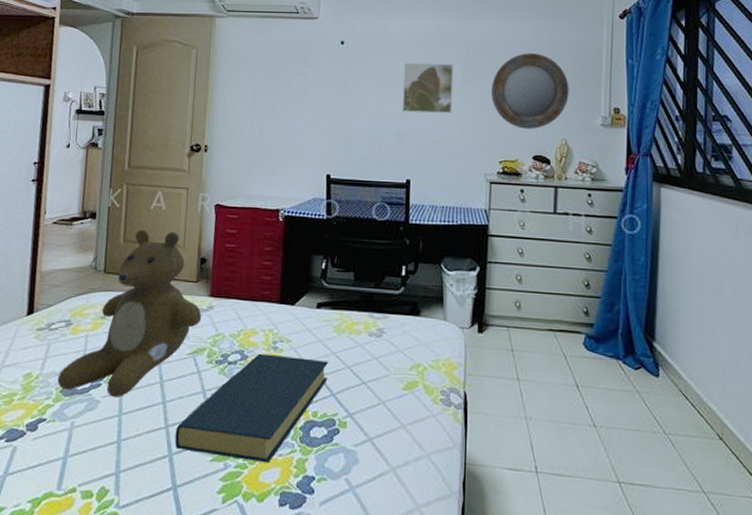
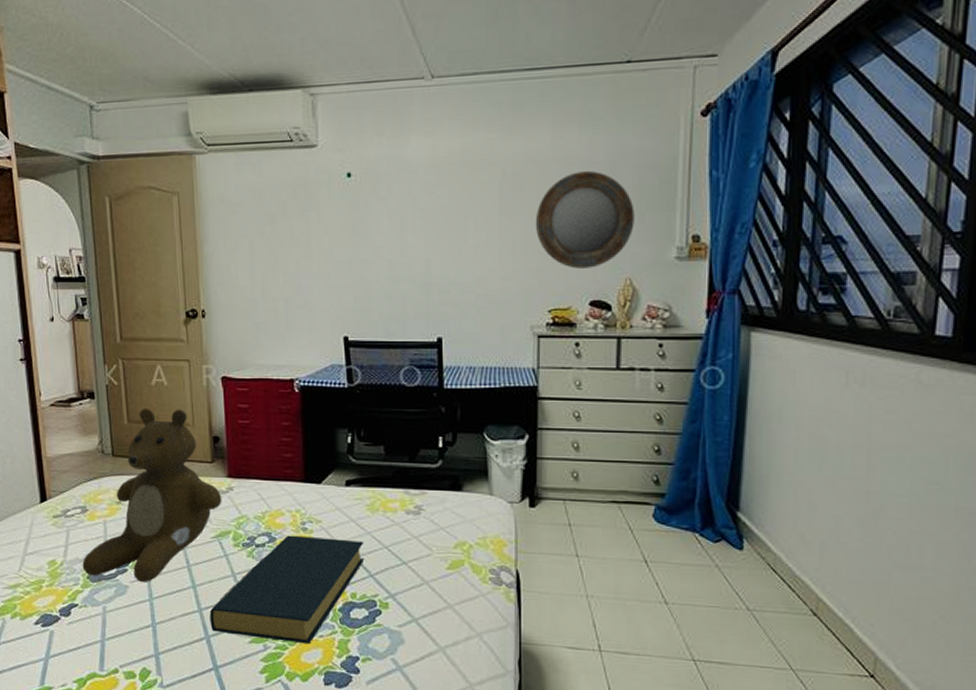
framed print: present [402,62,454,113] -> none [427,192,488,258]

